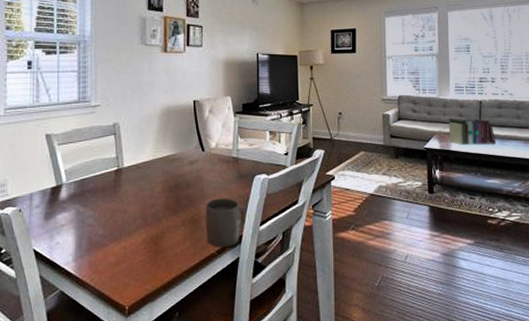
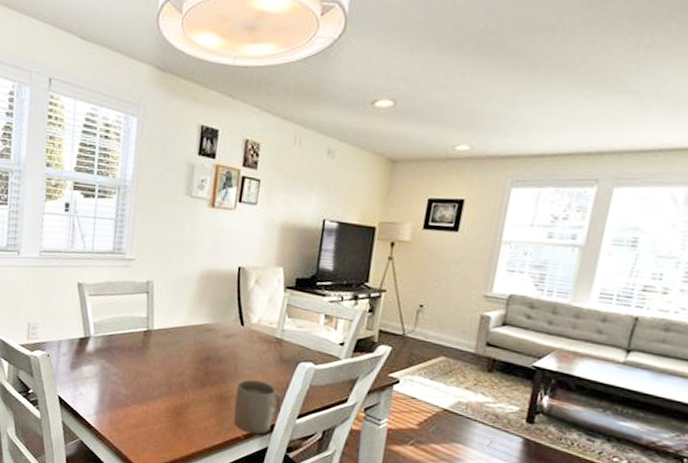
books: present [449,118,496,145] -> none [573,333,649,378]

